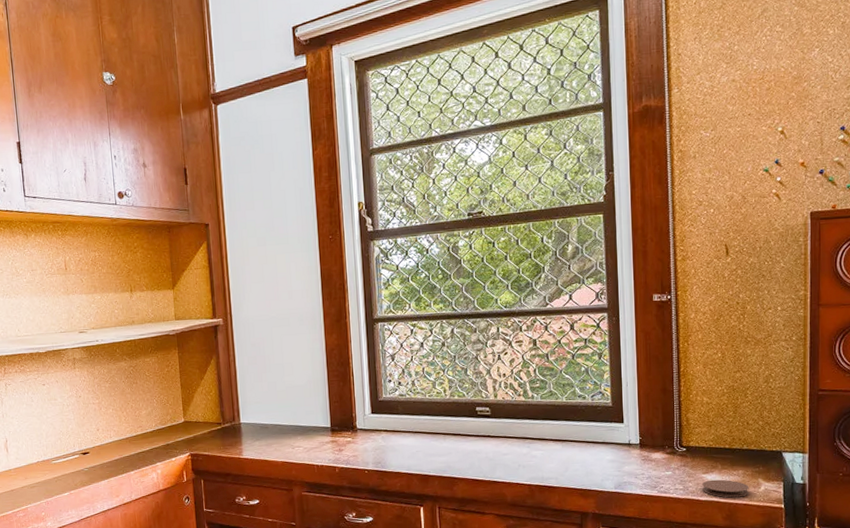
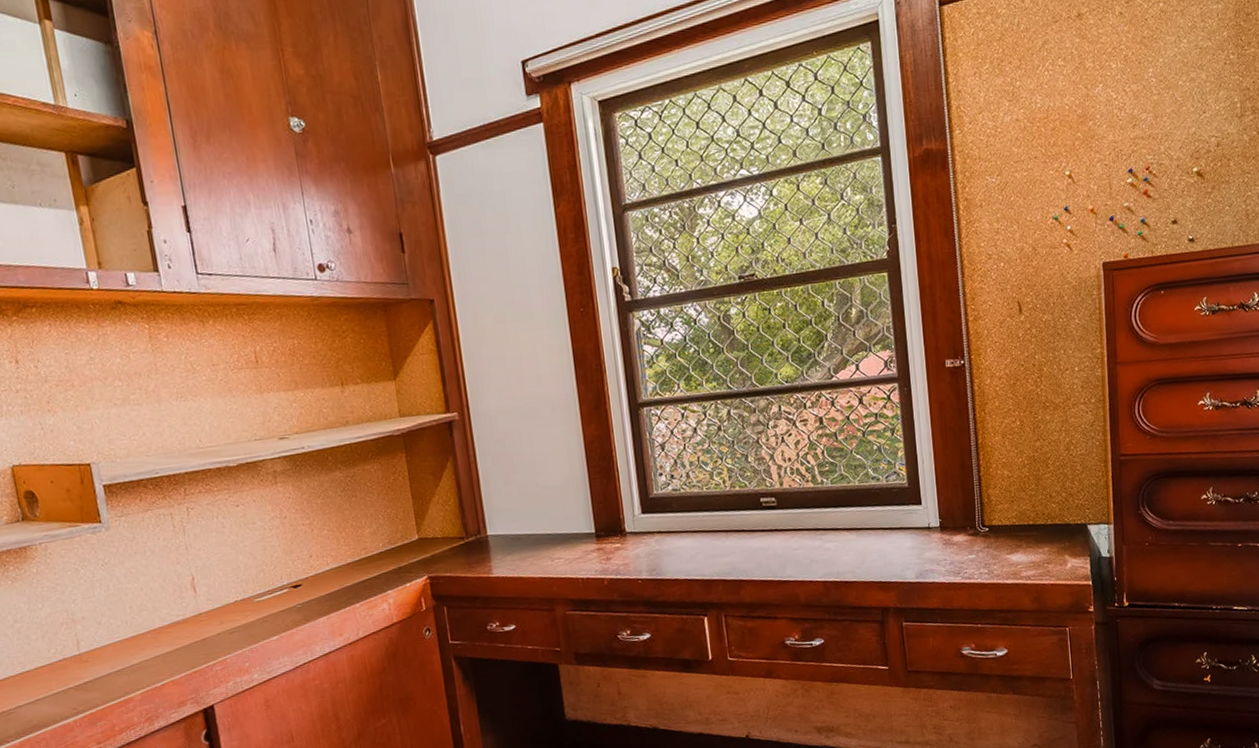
coaster: present [702,479,749,498] -> none [1007,559,1056,579]

